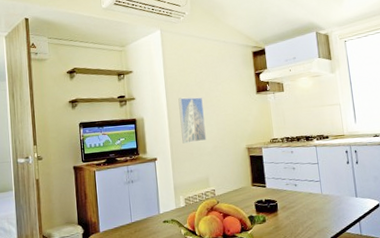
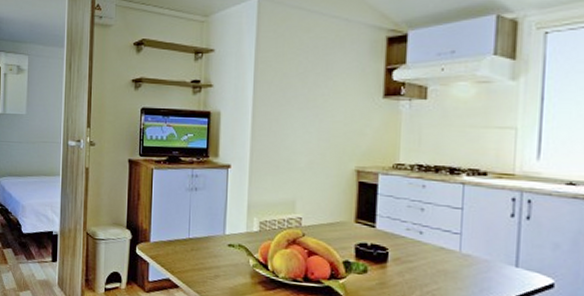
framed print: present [178,97,206,144] -> none [267,91,303,153]

